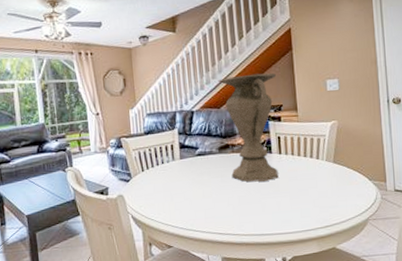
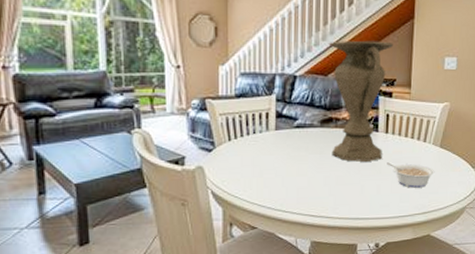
legume: none [284,180,331,203] -> present [387,162,434,188]

